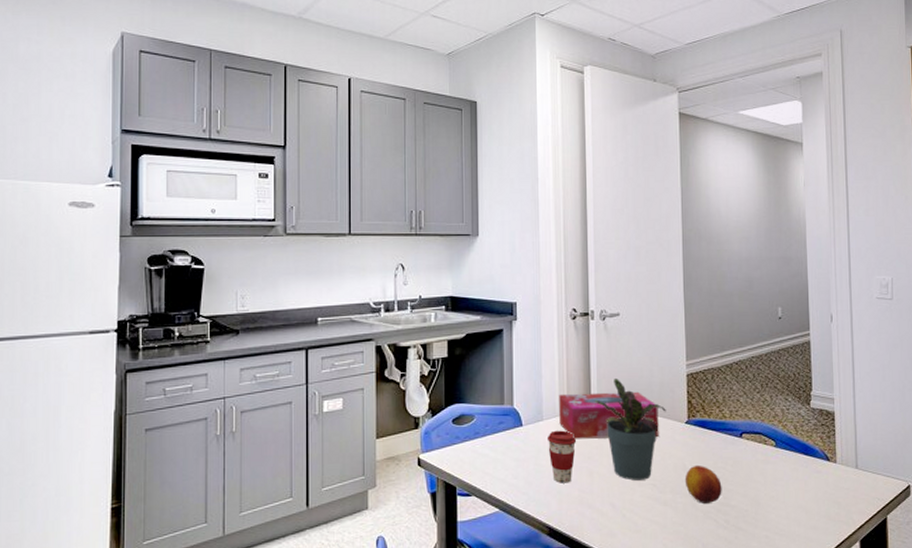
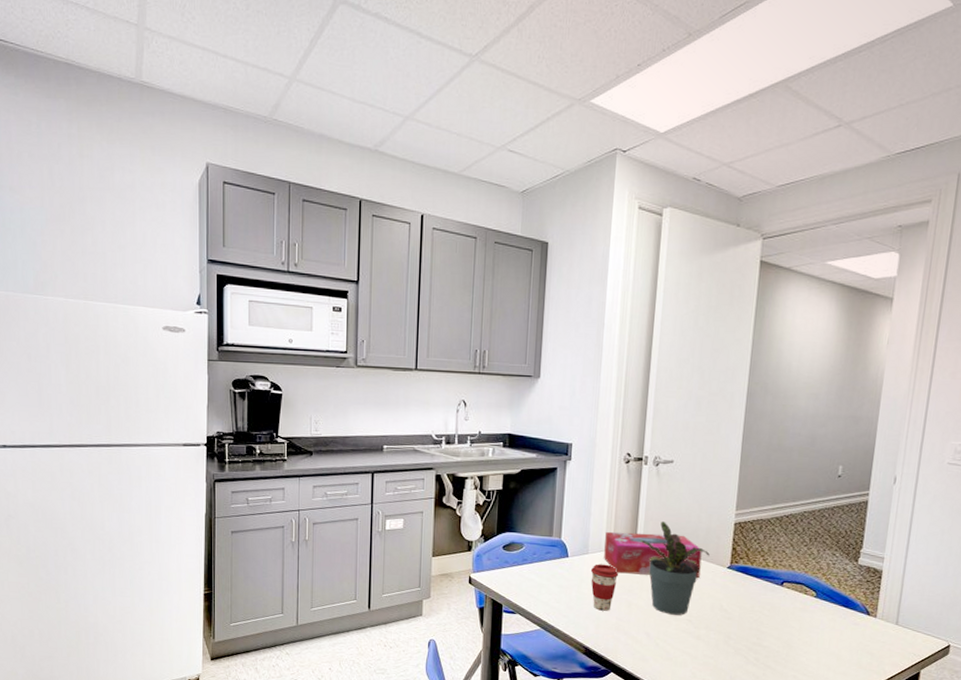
fruit: present [685,464,722,503] -> none [720,606,757,642]

